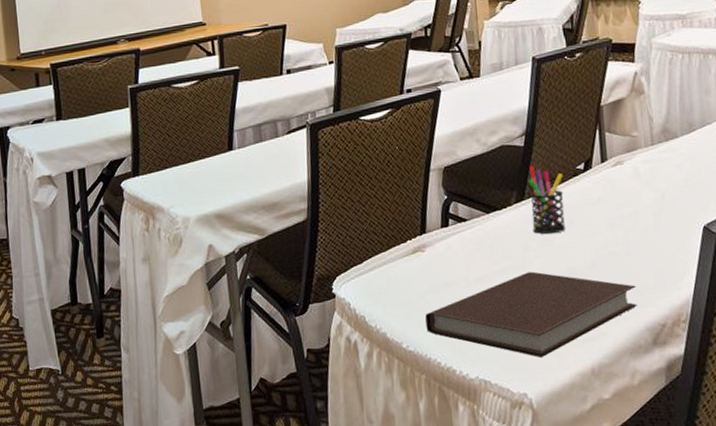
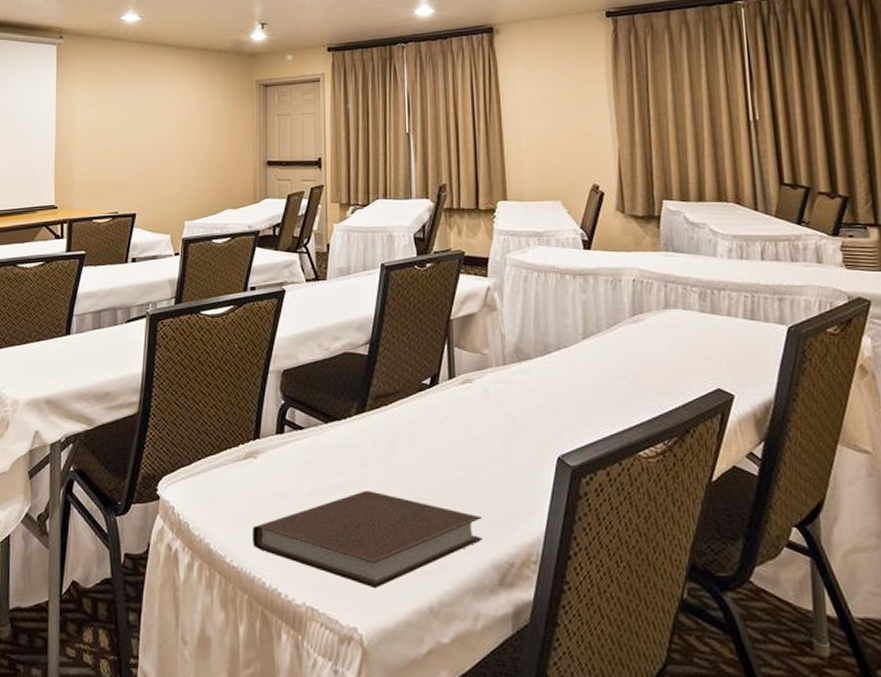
pen holder: present [529,165,566,235] -> none [371,376,409,452]

